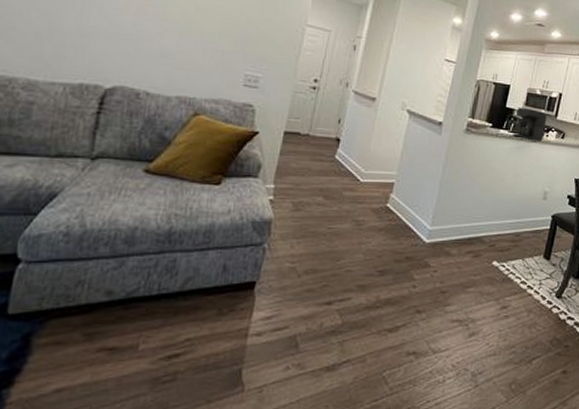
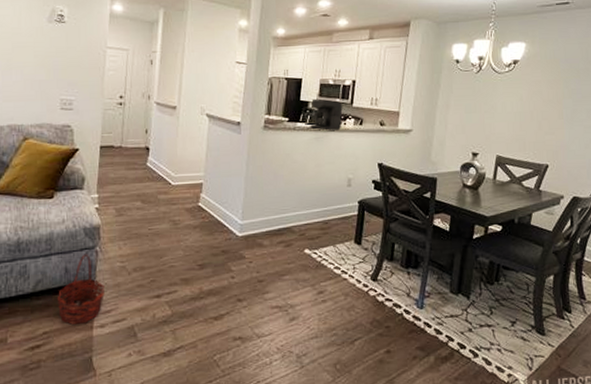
basket: none [208,251,268,331] -> present [57,254,105,325]

